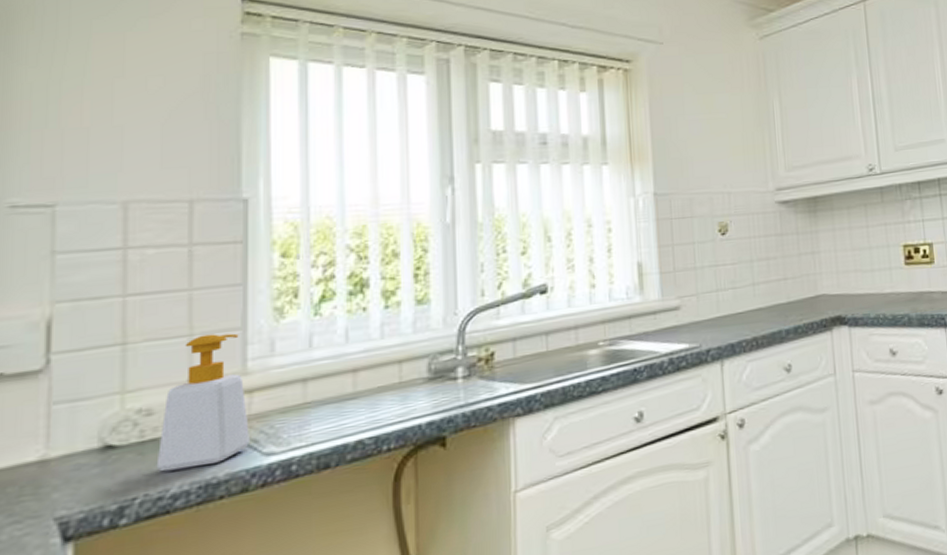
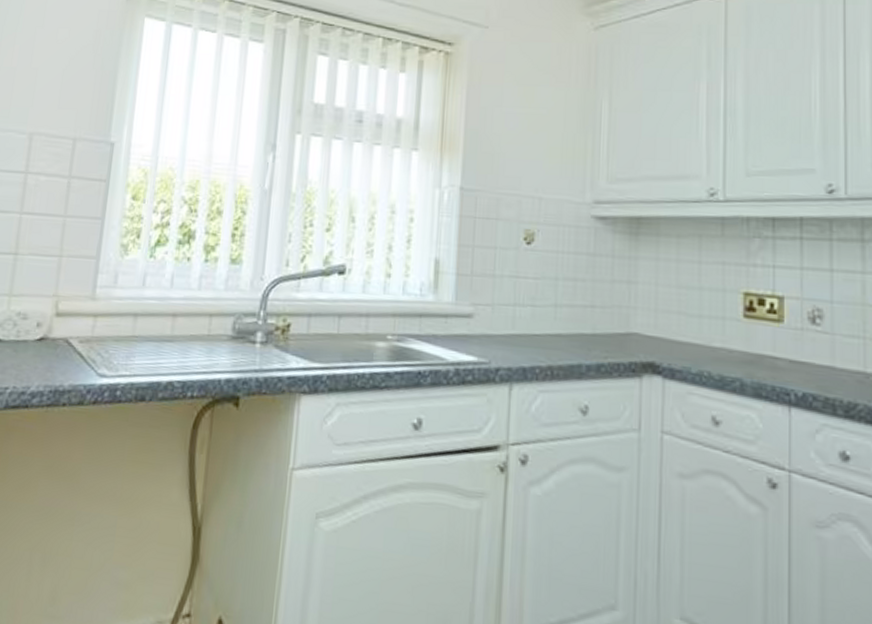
soap bottle: present [156,333,249,472] -> none [24,258,94,374]

